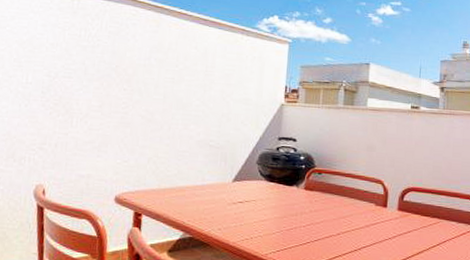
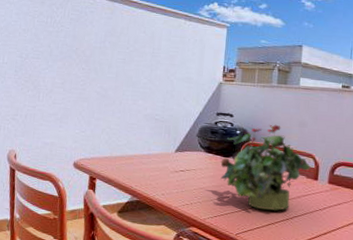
potted plant: none [283,149,380,242] -> present [220,124,311,211]

